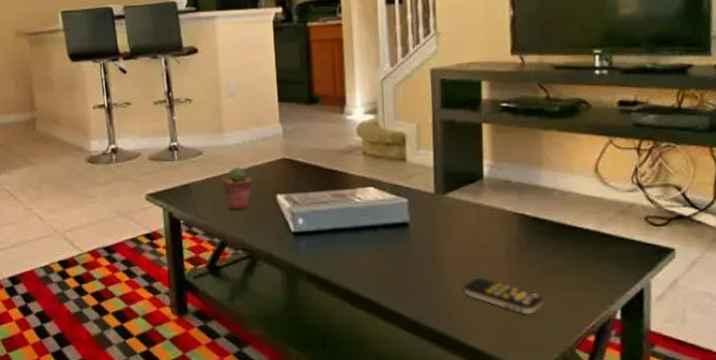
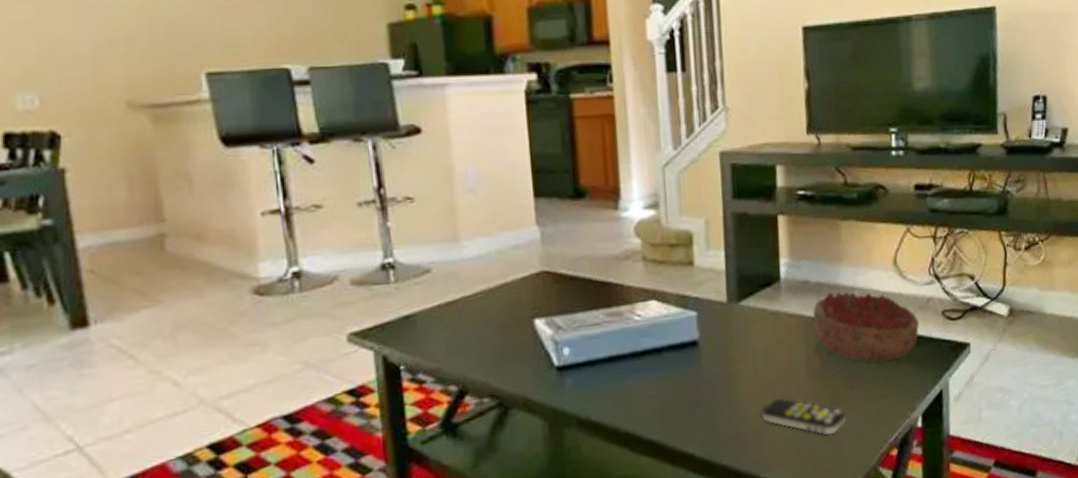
potted succulent: present [222,166,254,210] -> none [459,285,504,345]
decorative bowl: none [513,191,620,257] -> present [812,291,919,362]

